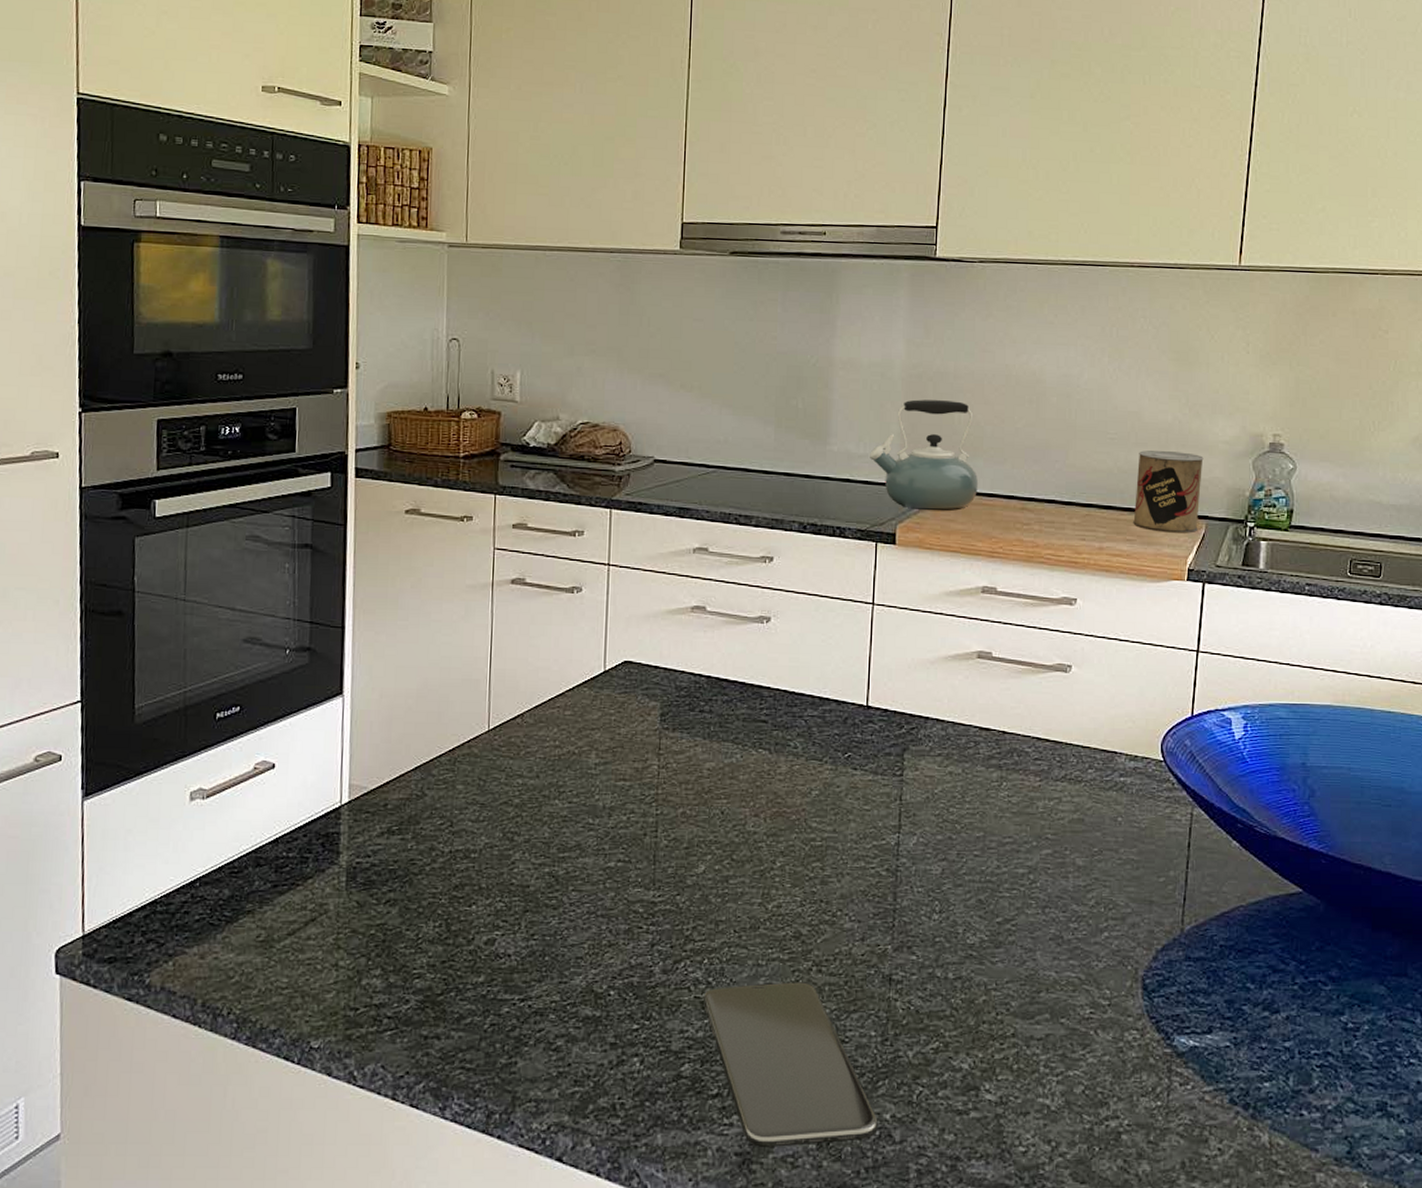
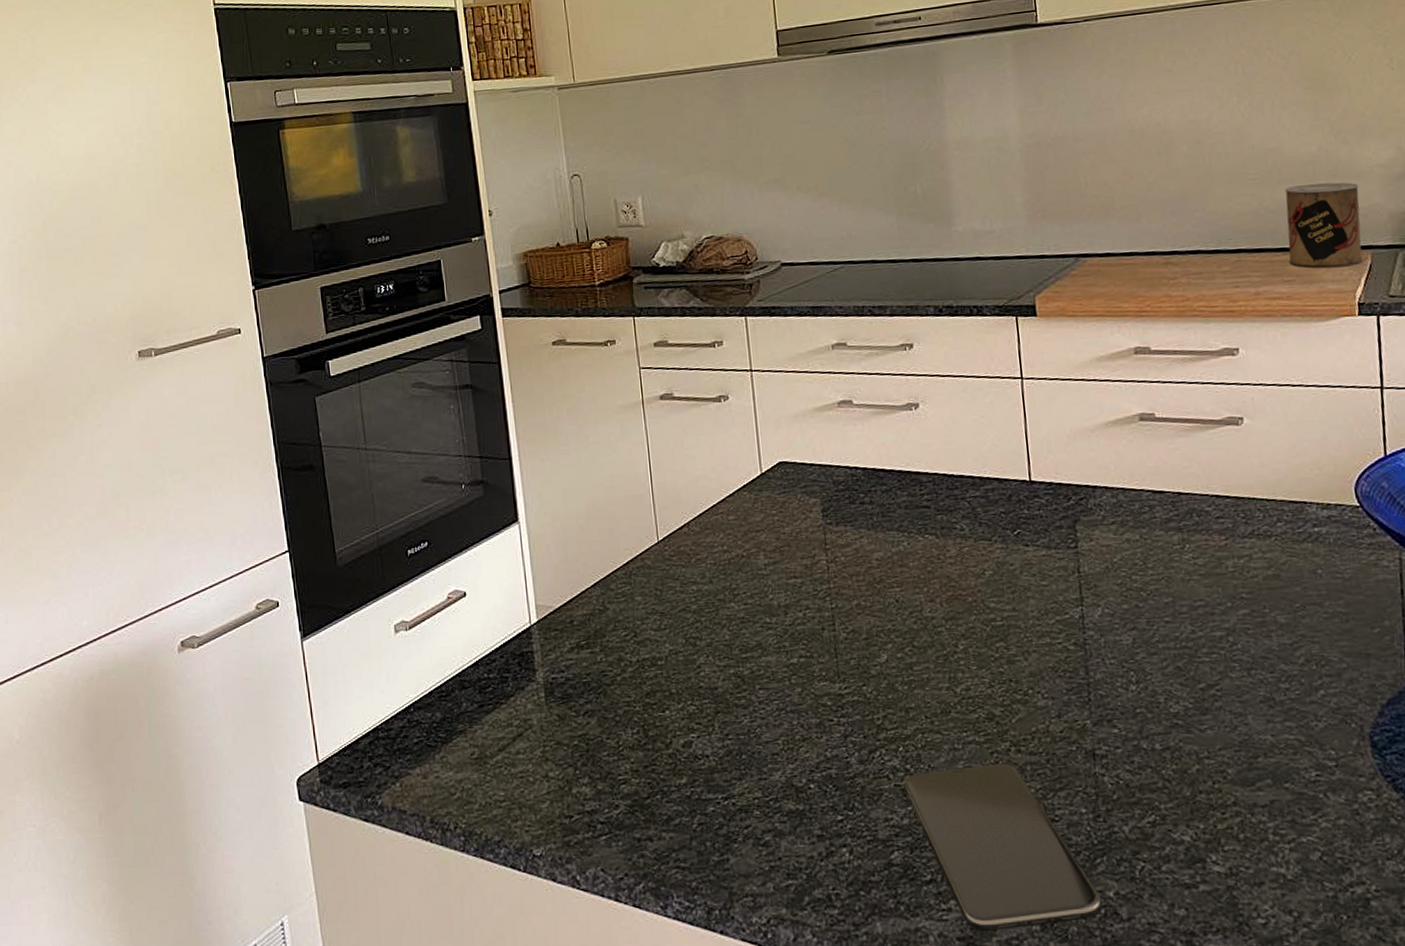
kettle: present [870,399,979,512] -> none [997,164,1116,279]

